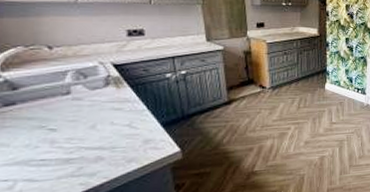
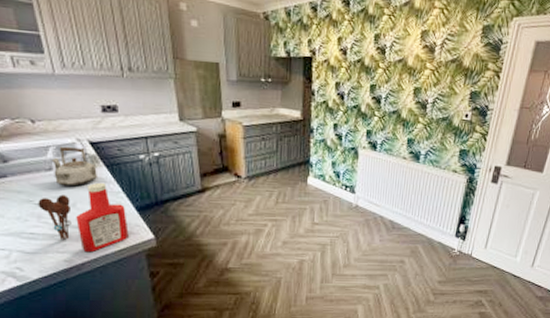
utensil holder: none [51,117,90,163] -> present [38,194,72,240]
kettle: none [69,70,121,109] -> present [51,146,97,187]
ketchup bottle: none [95,102,153,173] -> present [76,182,129,253]

